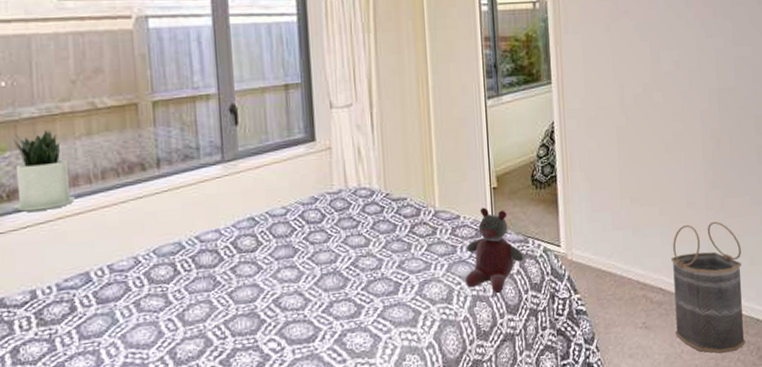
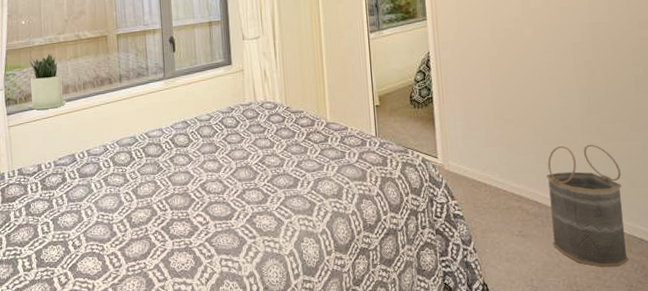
stuffed bear: present [465,207,524,294] -> none [353,122,405,194]

